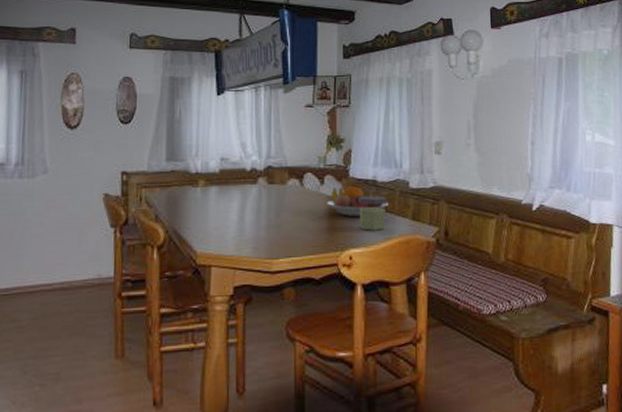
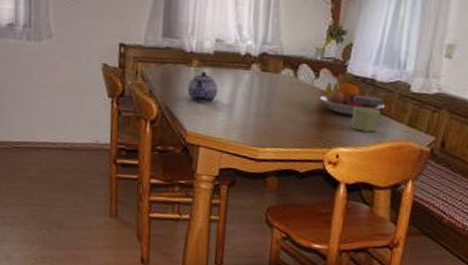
teapot: none [195,190,227,221] -> present [187,71,219,103]

